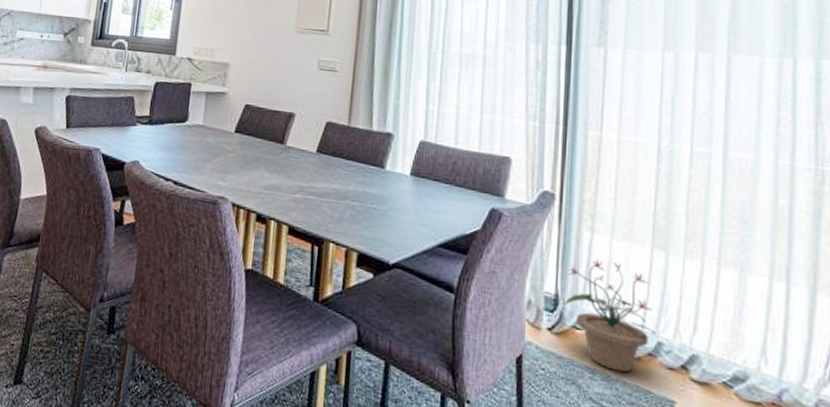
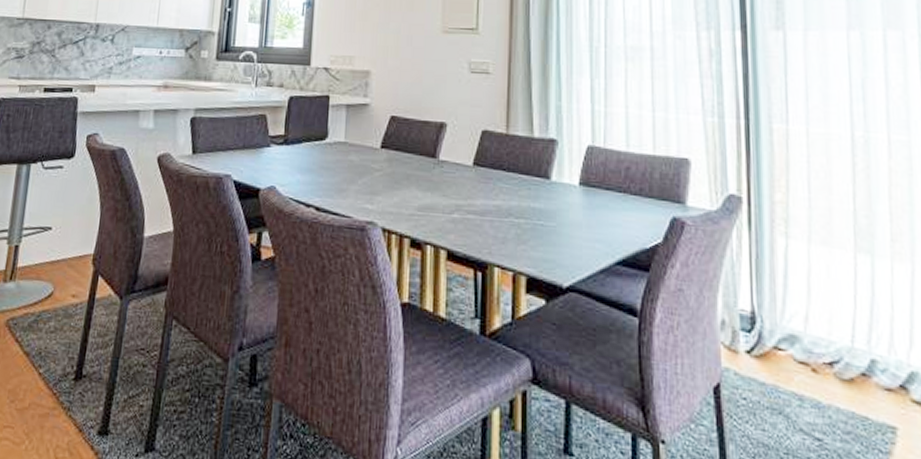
potted plant: present [565,259,656,372] -> none [763,269,869,397]

